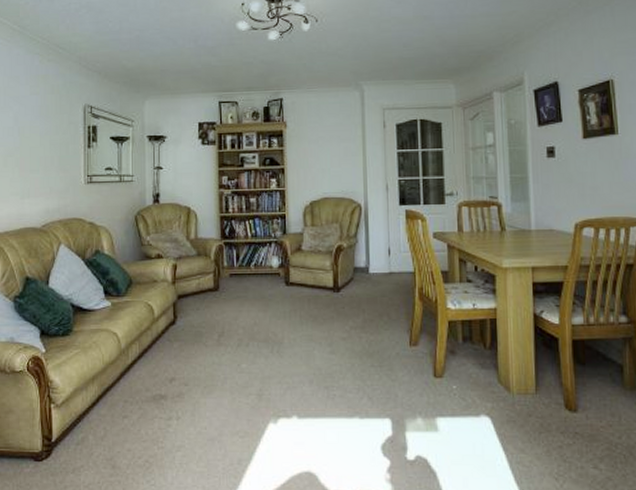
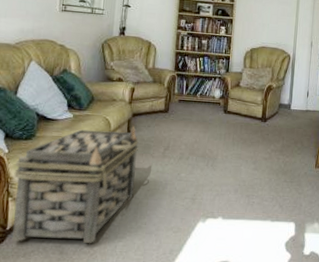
basket: none [54,309,188,455] -> present [12,125,139,243]

